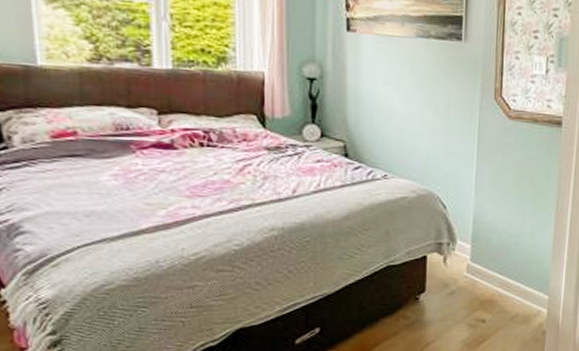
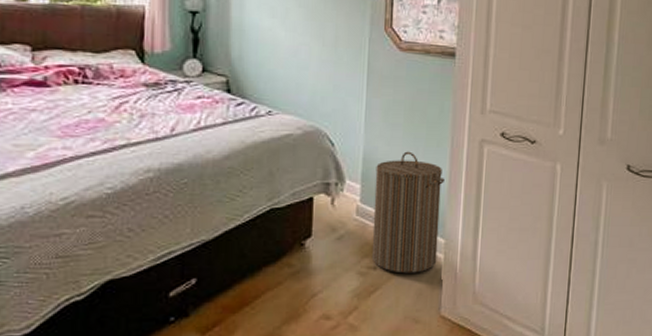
laundry hamper: none [480,214,549,326] -> present [371,151,444,274]

